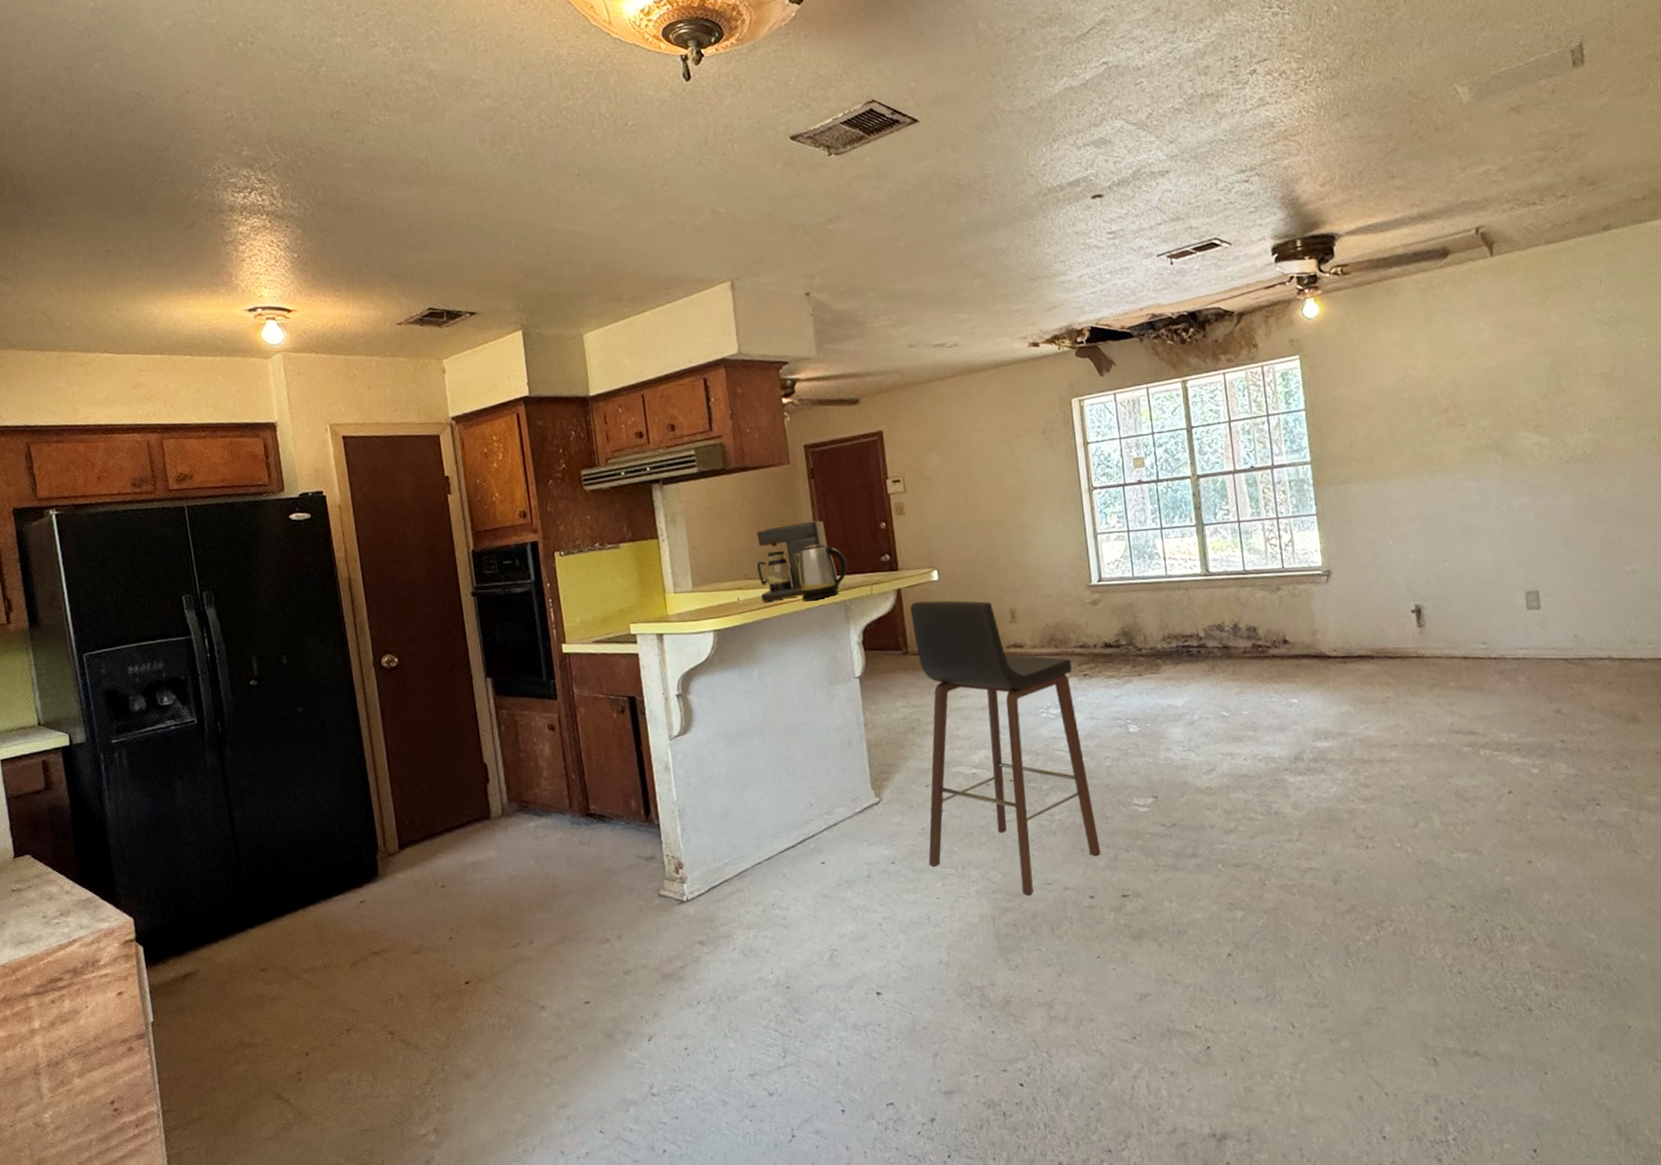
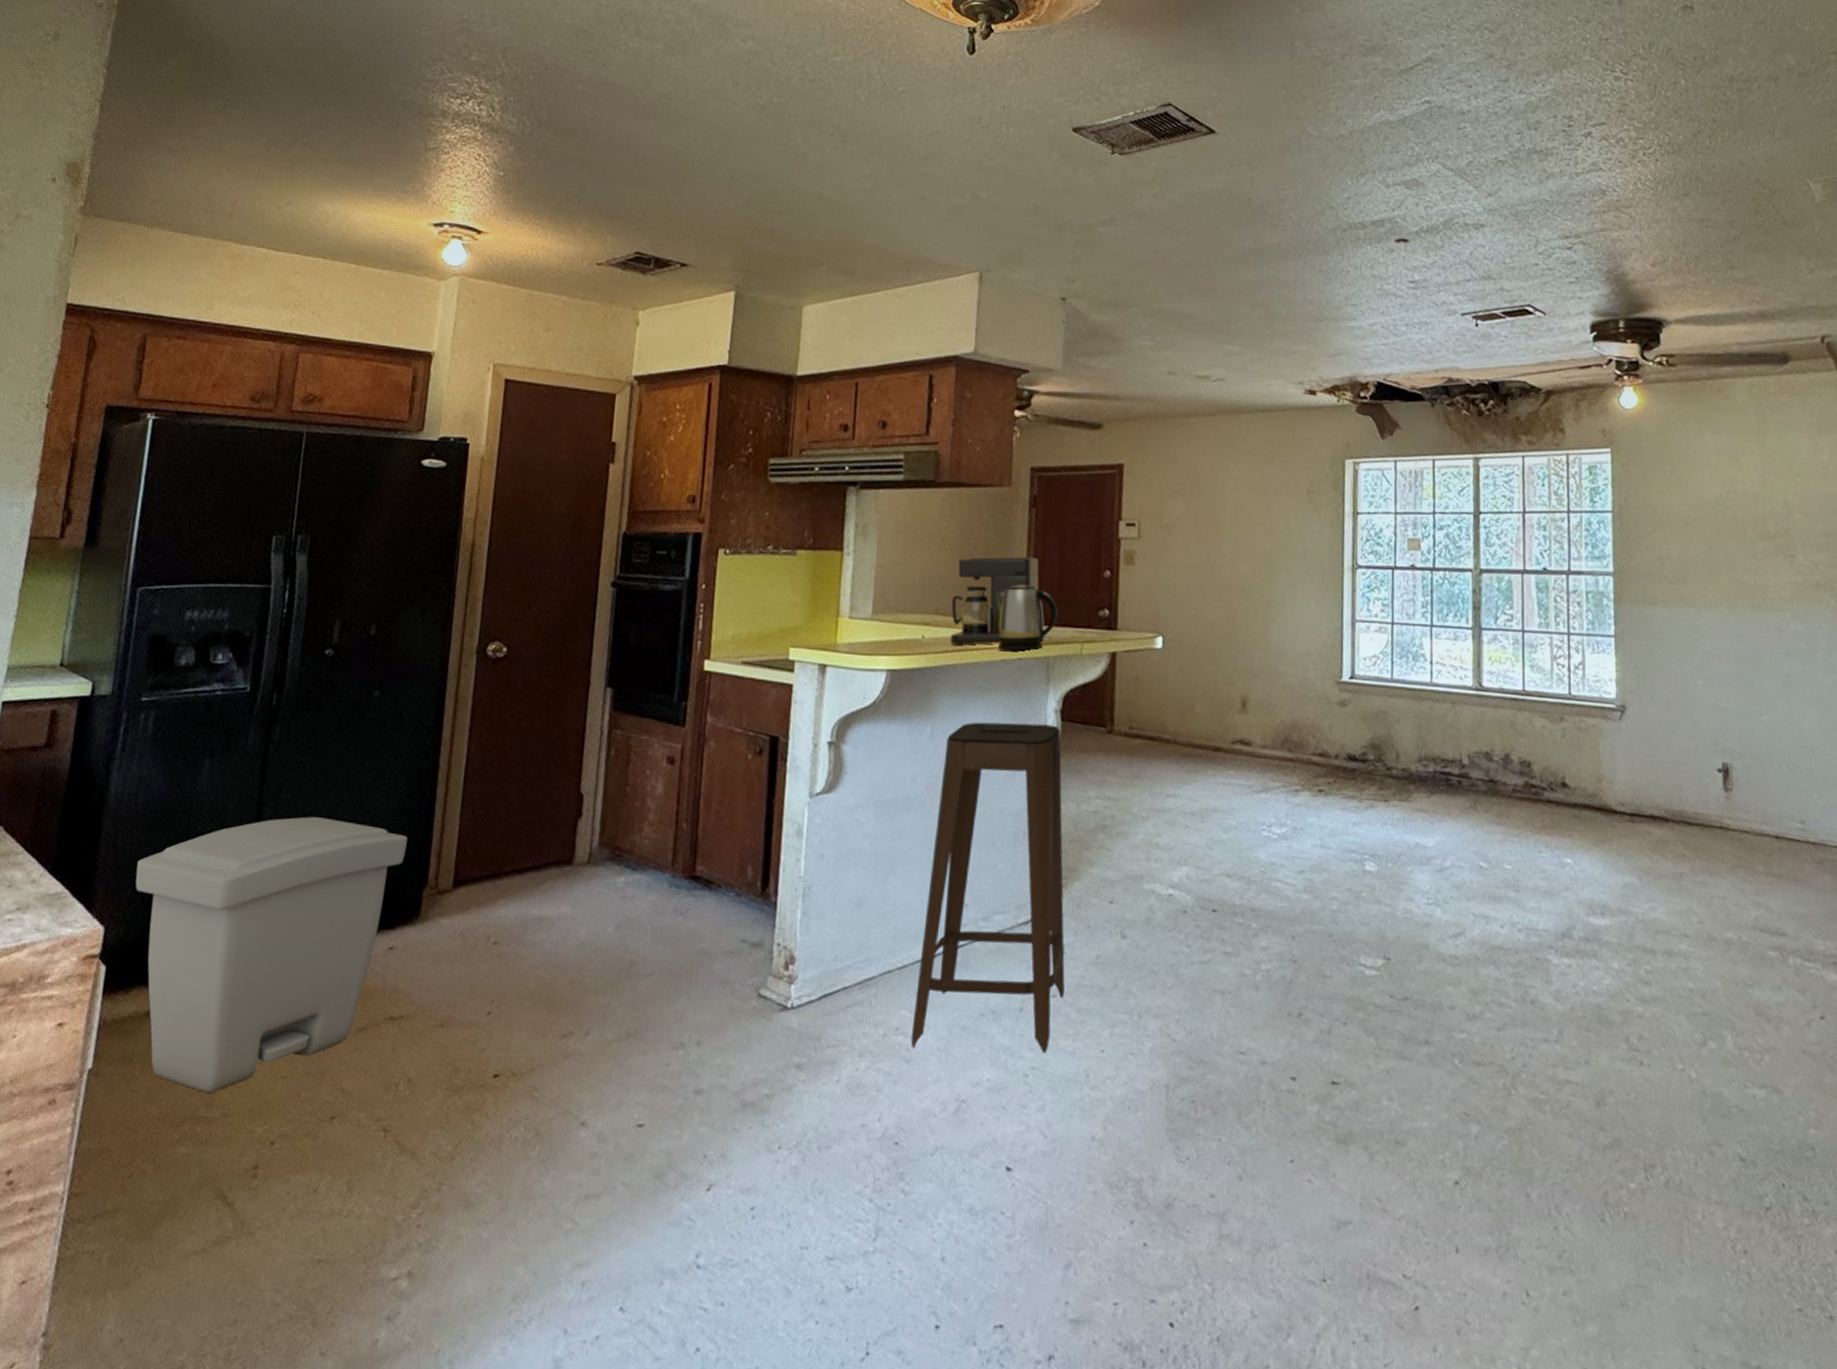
trash can: none [145,811,356,1026] -> present [135,817,408,1093]
bar stool: none [773,654,902,917] -> present [910,722,1065,1054]
bar stool: present [910,600,1101,896] -> none [1098,670,1312,1065]

